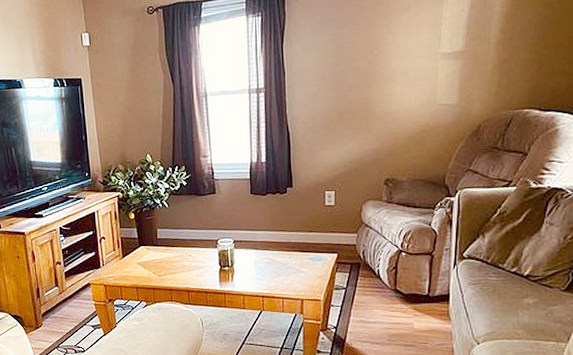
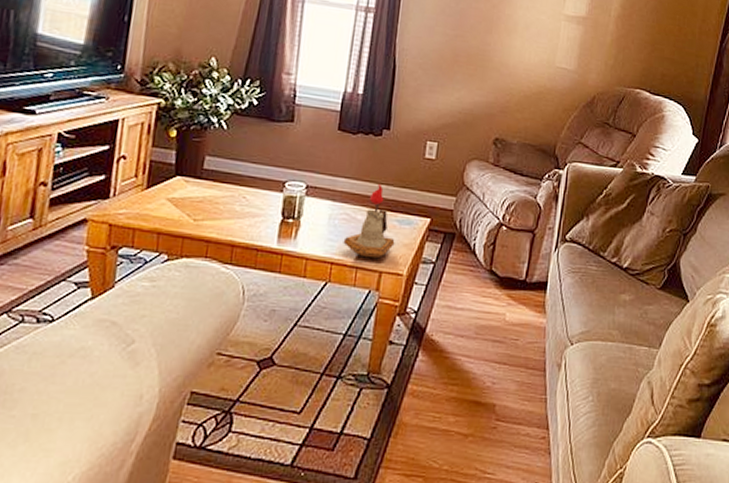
candle holder: none [269,232,310,290] -> present [343,184,395,259]

